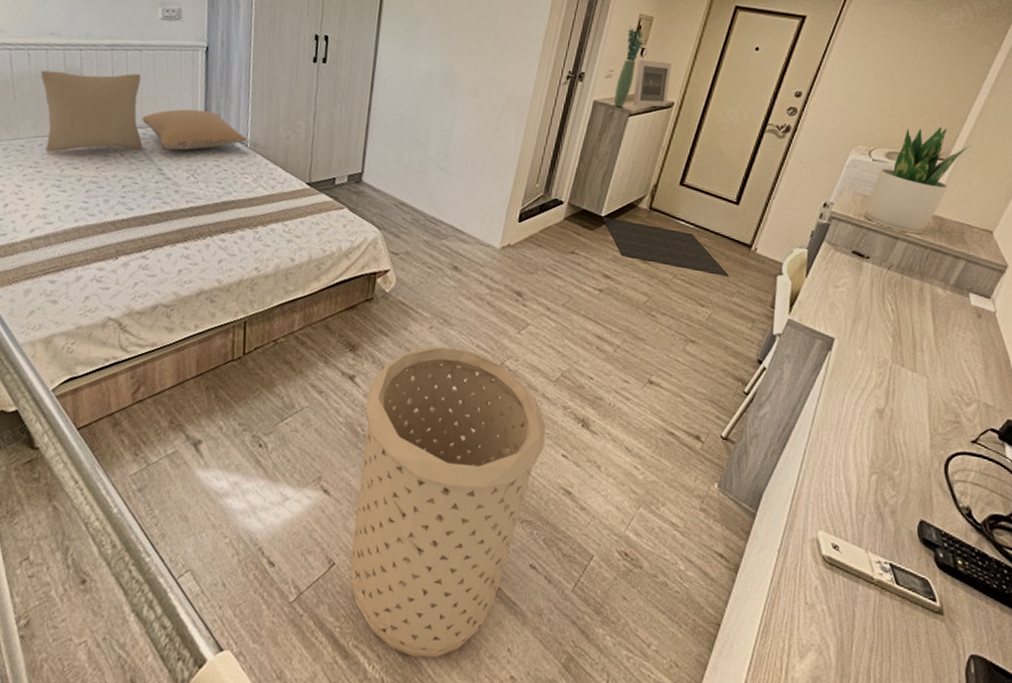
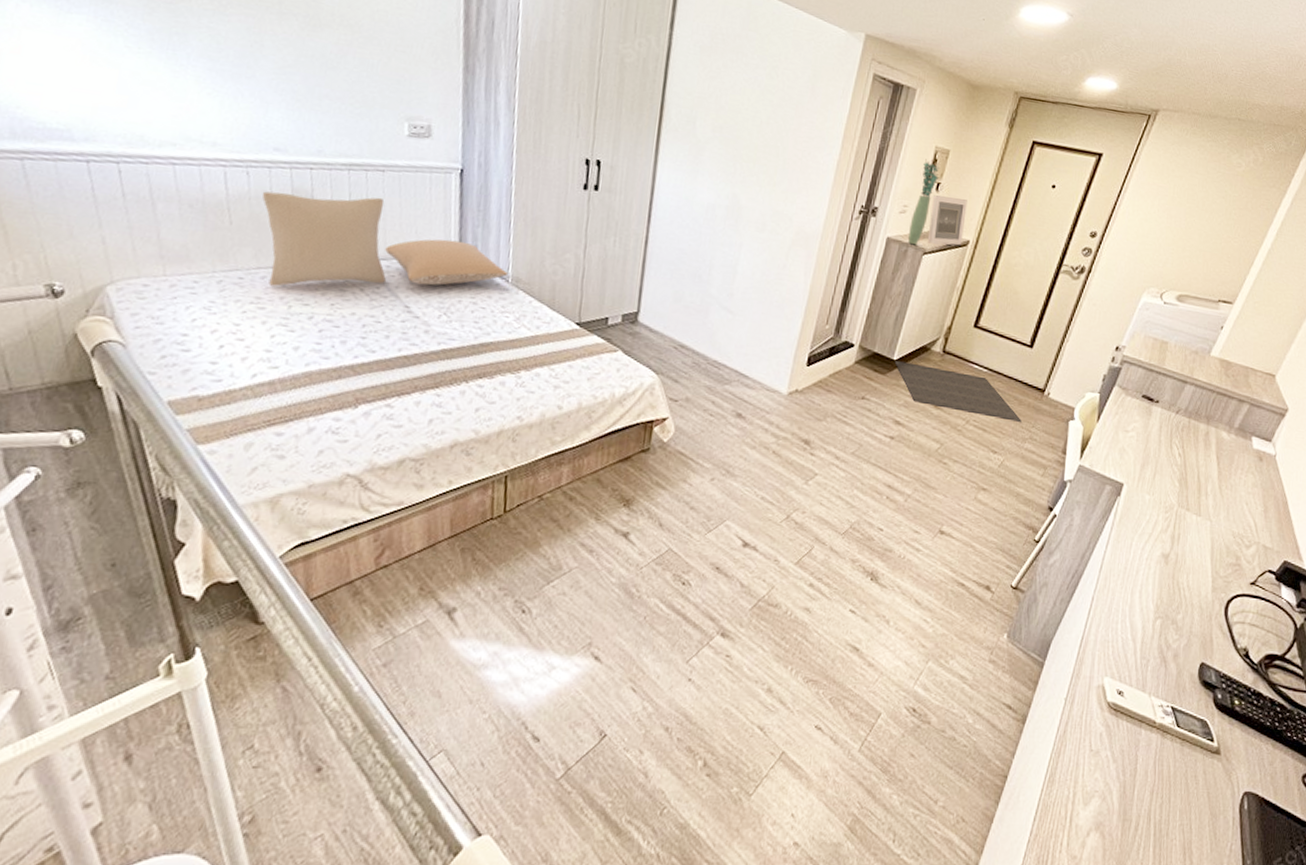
laundry basket: present [350,347,546,658] -> none [623,500,834,829]
planter: present [863,126,971,234] -> none [1154,269,1258,378]

